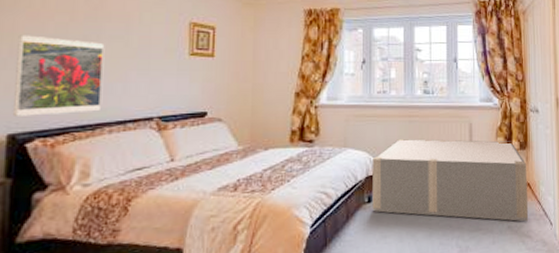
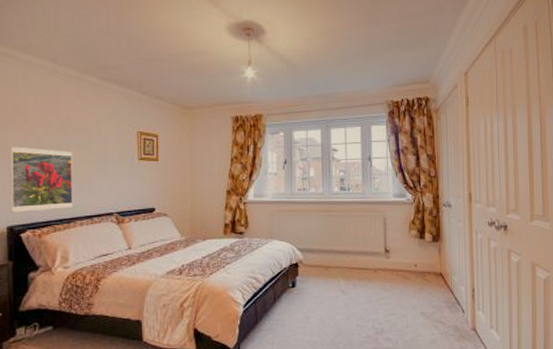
storage bench: present [372,139,528,222] -> none [295,231,440,309]

